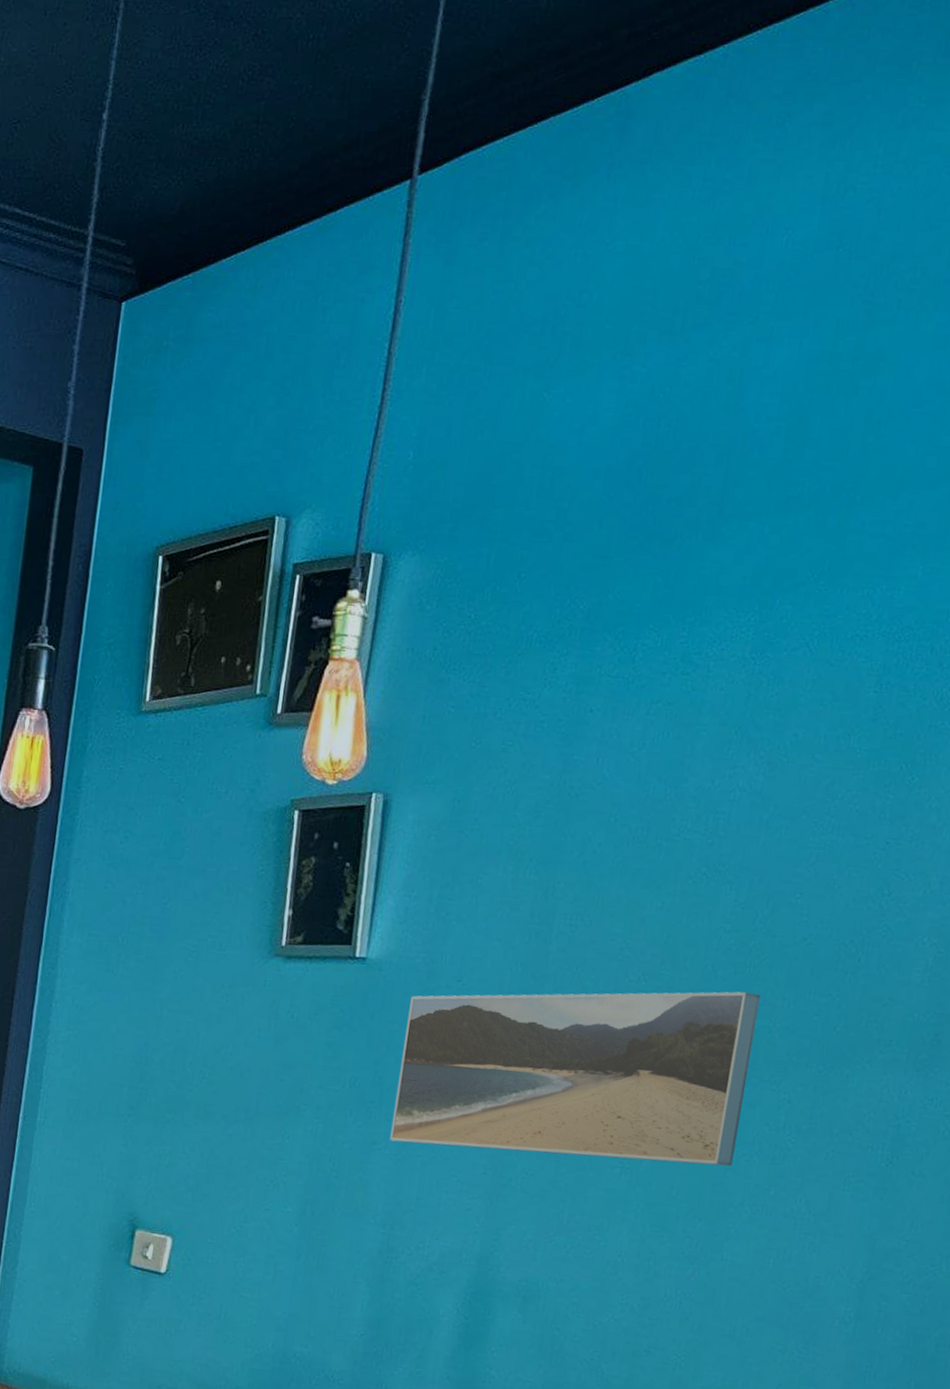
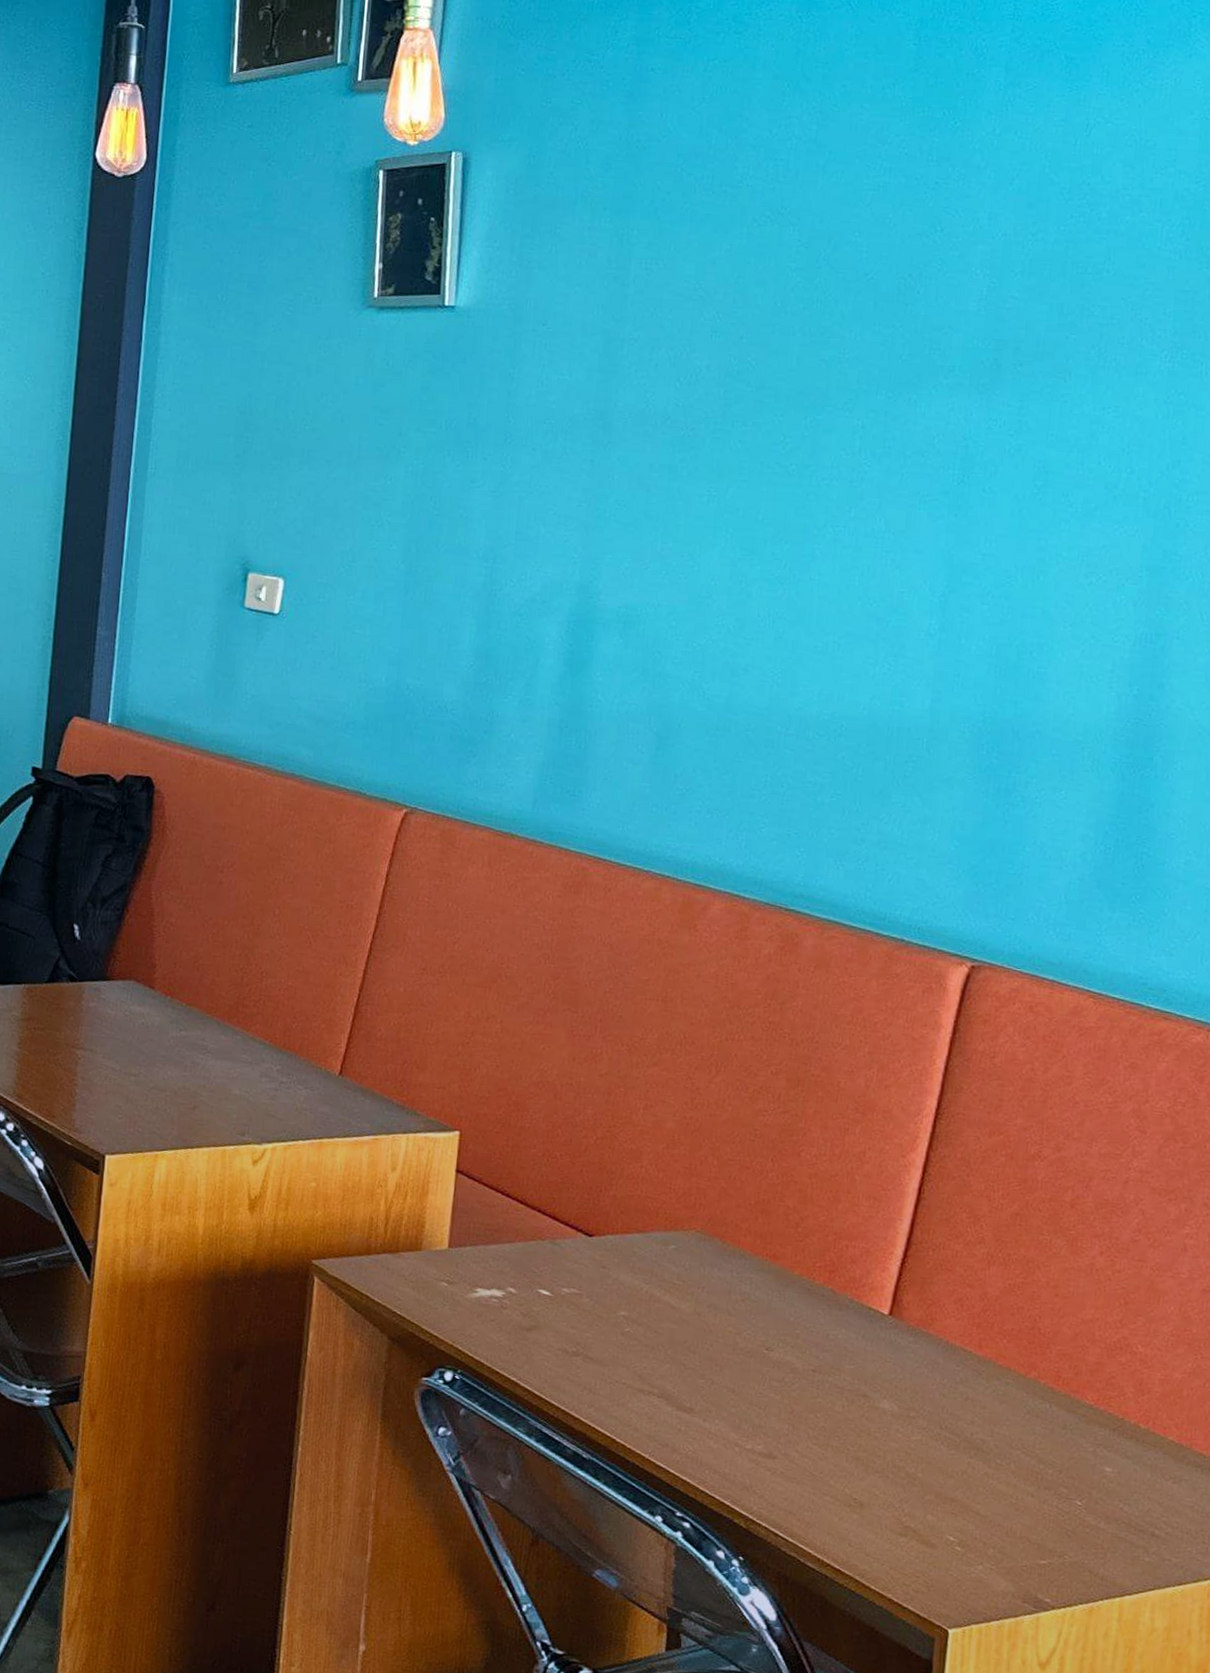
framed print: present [389,991,760,1167] -> none [487,326,828,491]

